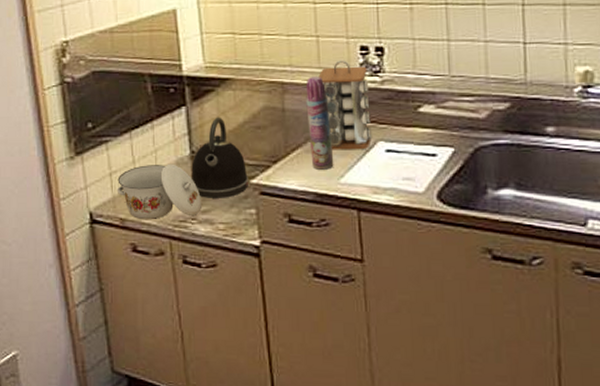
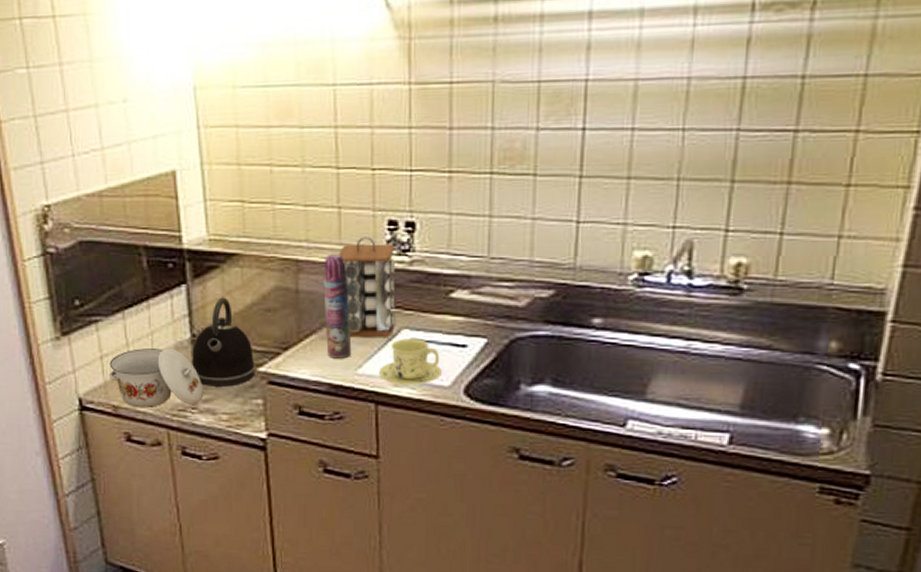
cup and saucer: none [359,148,417,192] -> present [379,337,443,385]

